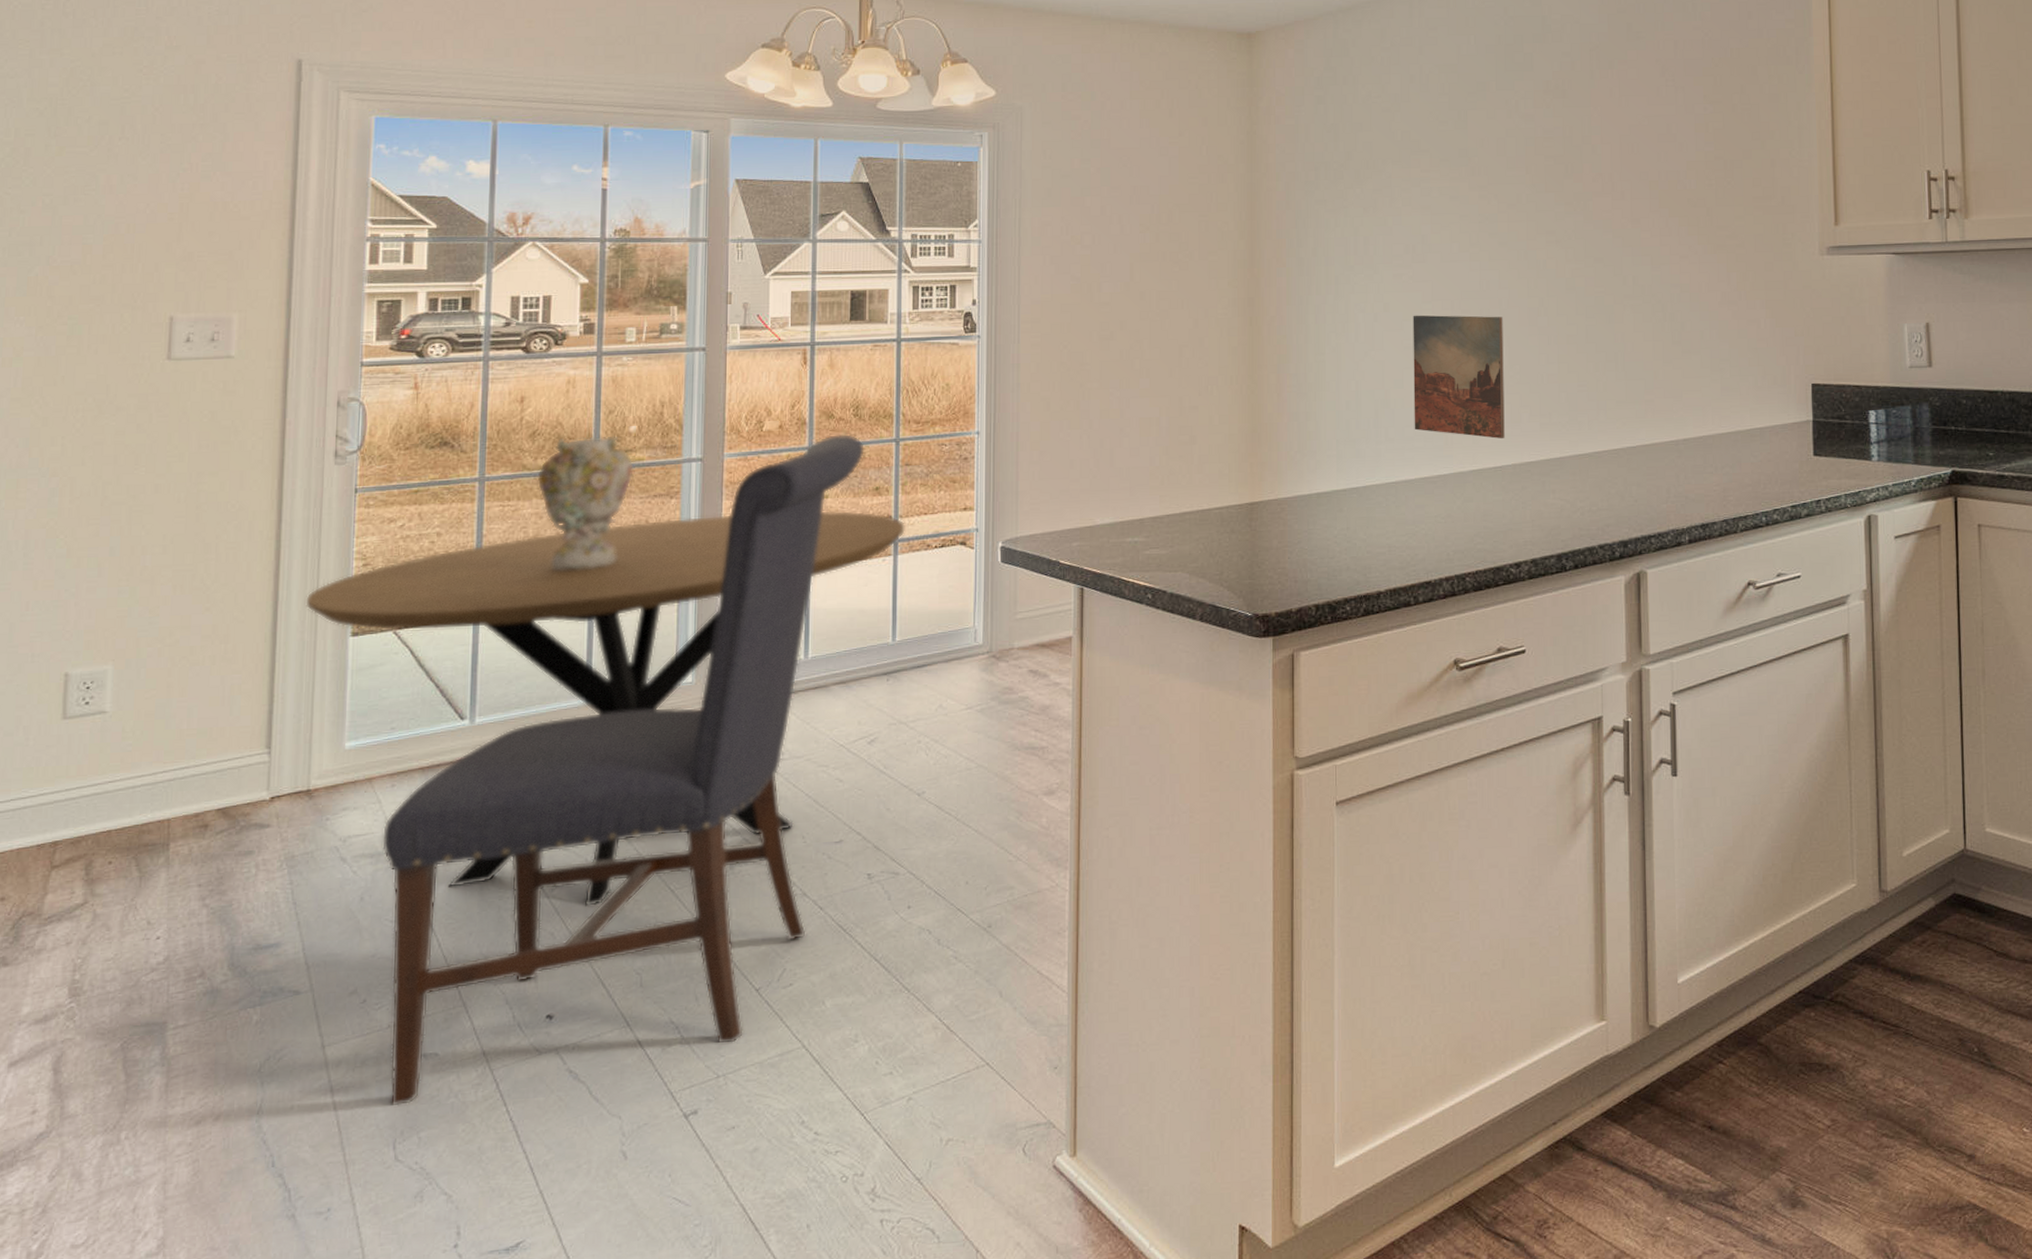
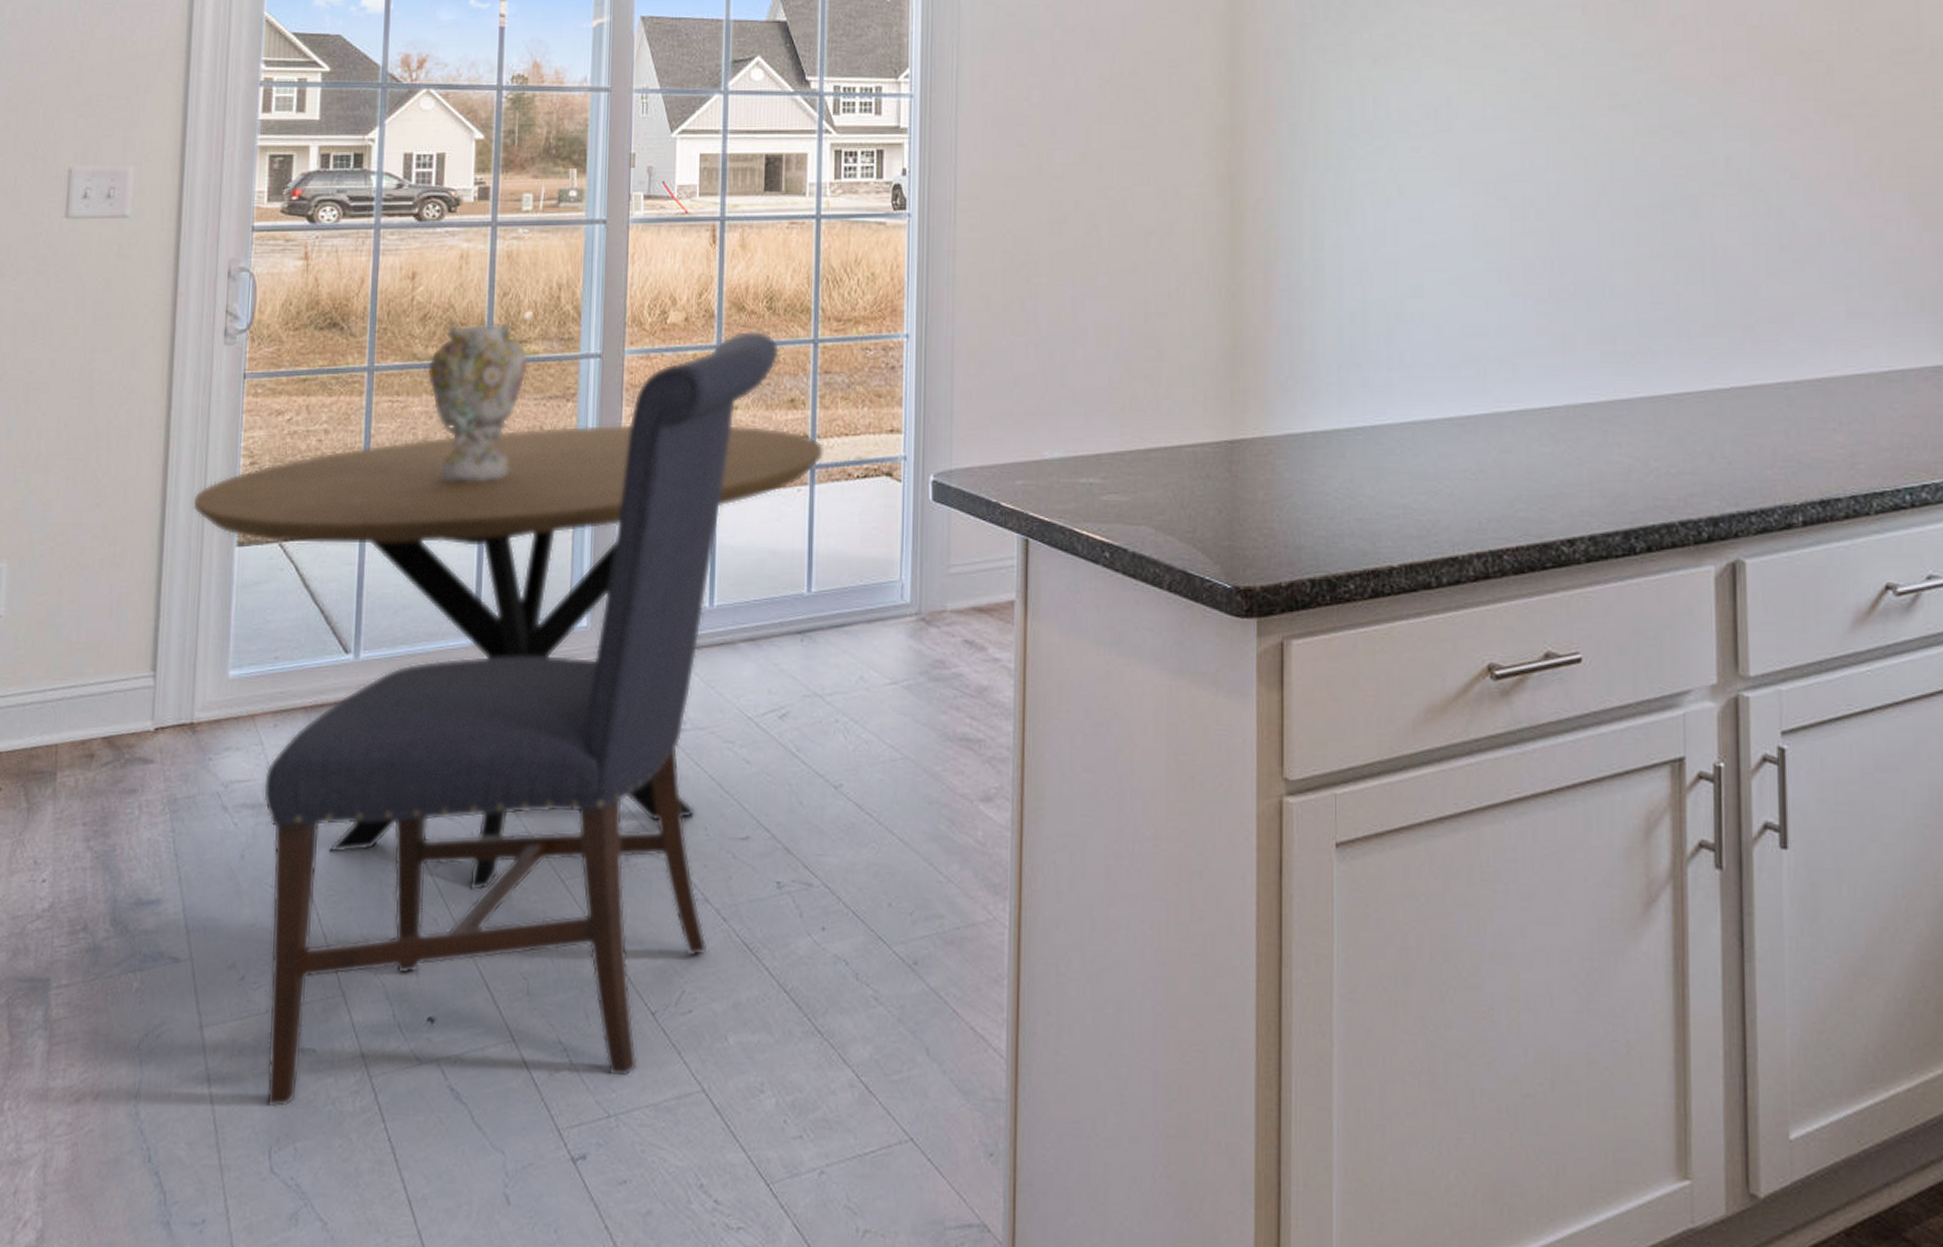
wall art: present [1413,315,1505,439] -> none [1435,201,1554,370]

